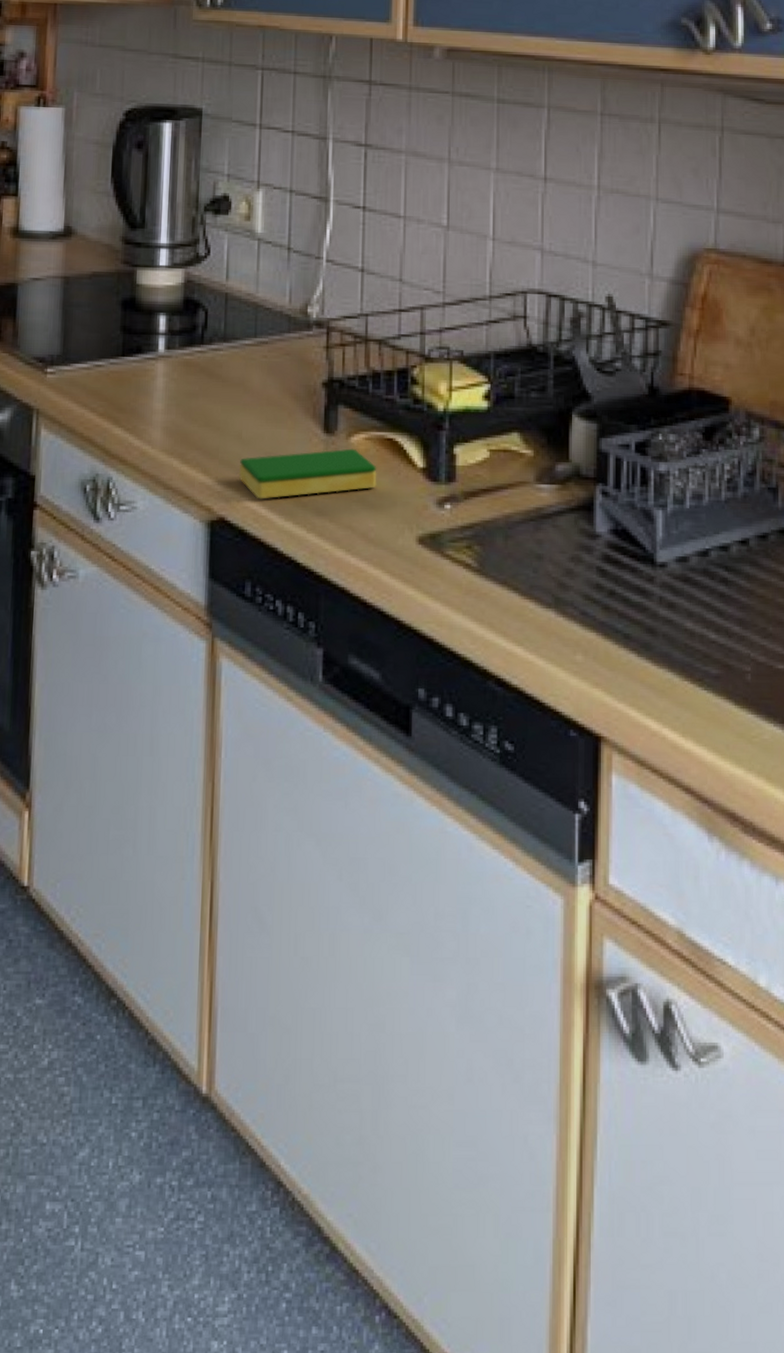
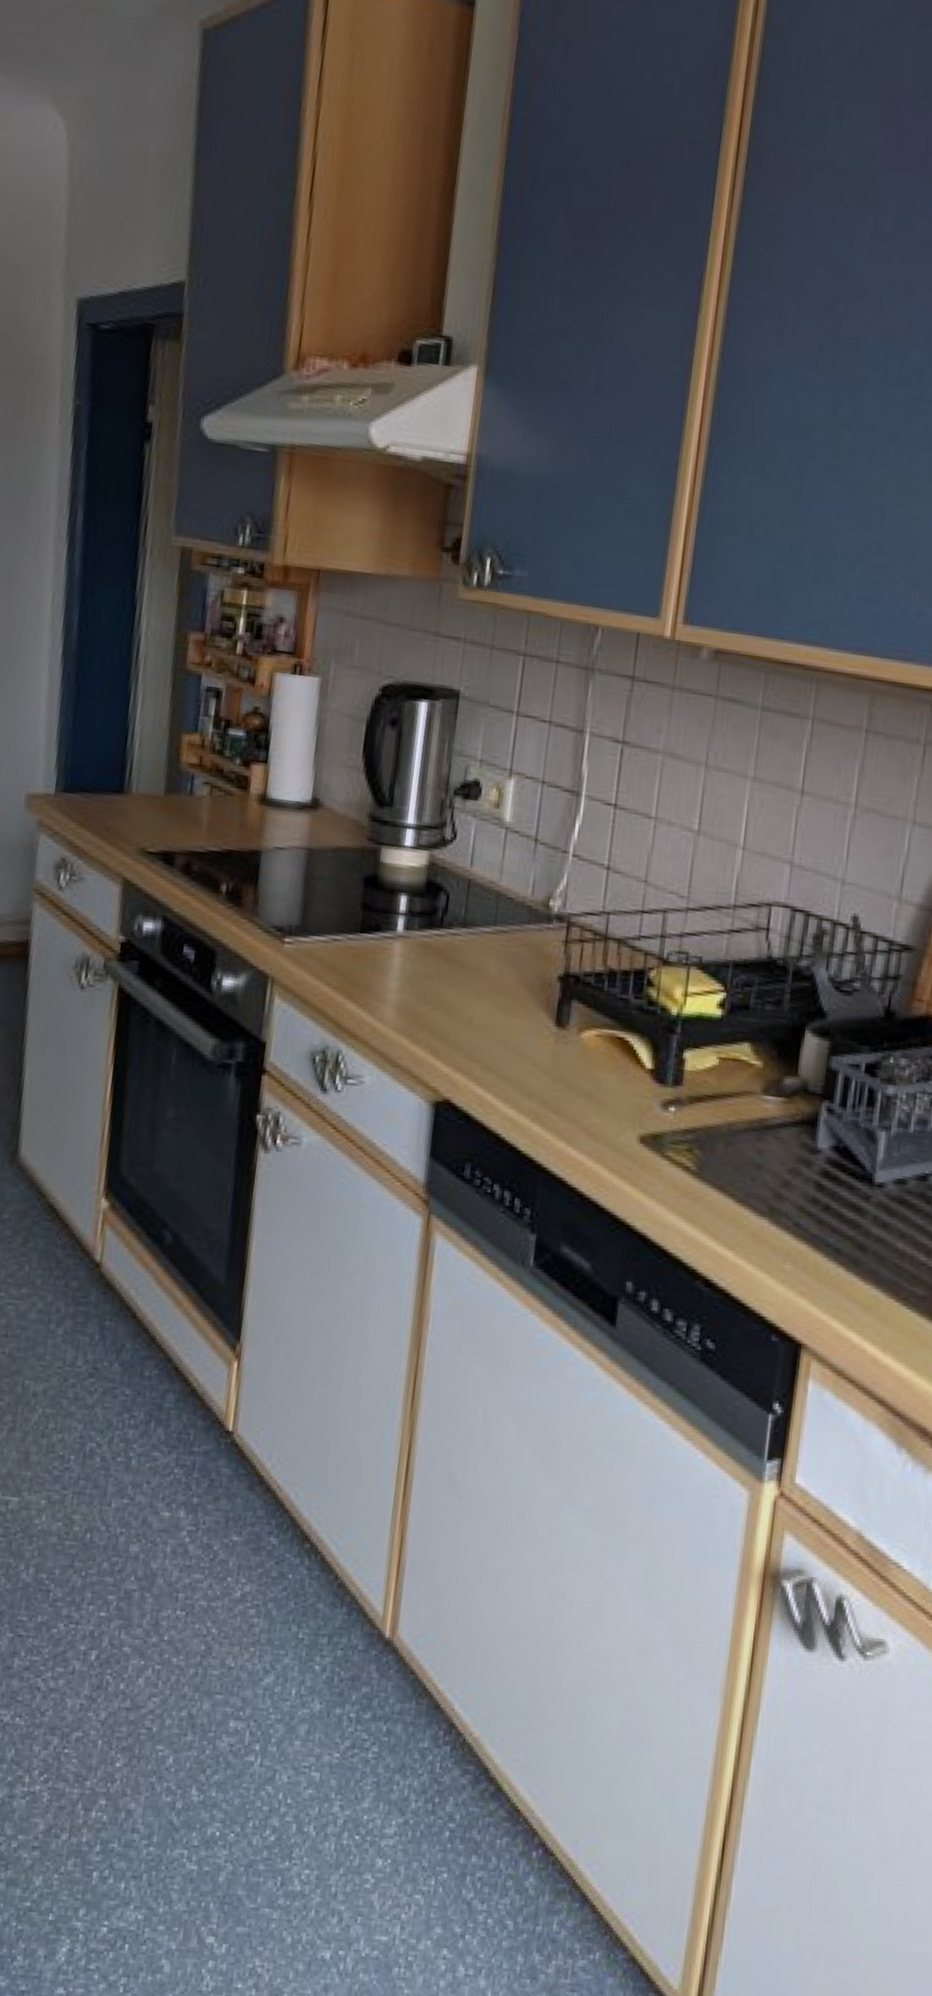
dish sponge: present [238,448,377,499] -> none [467,1042,605,1086]

